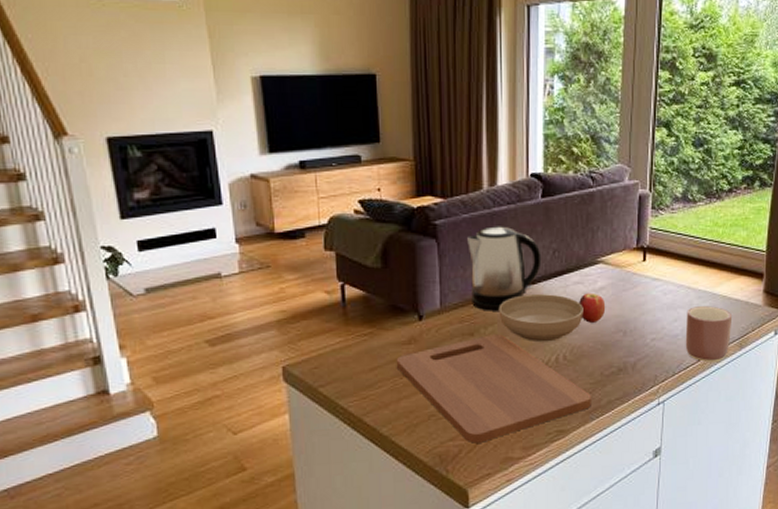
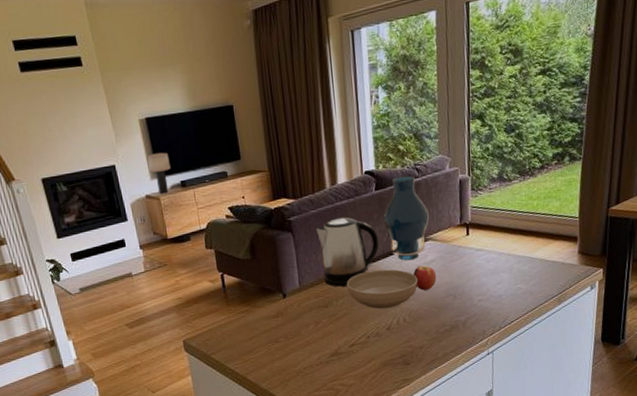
table lamp: none [257,122,288,173] -> present [148,152,171,193]
cutting board: present [396,334,591,444] -> none [268,305,430,393]
vase: none [548,184,601,286] -> present [383,176,429,261]
mug: present [685,306,733,363] -> none [508,268,551,317]

